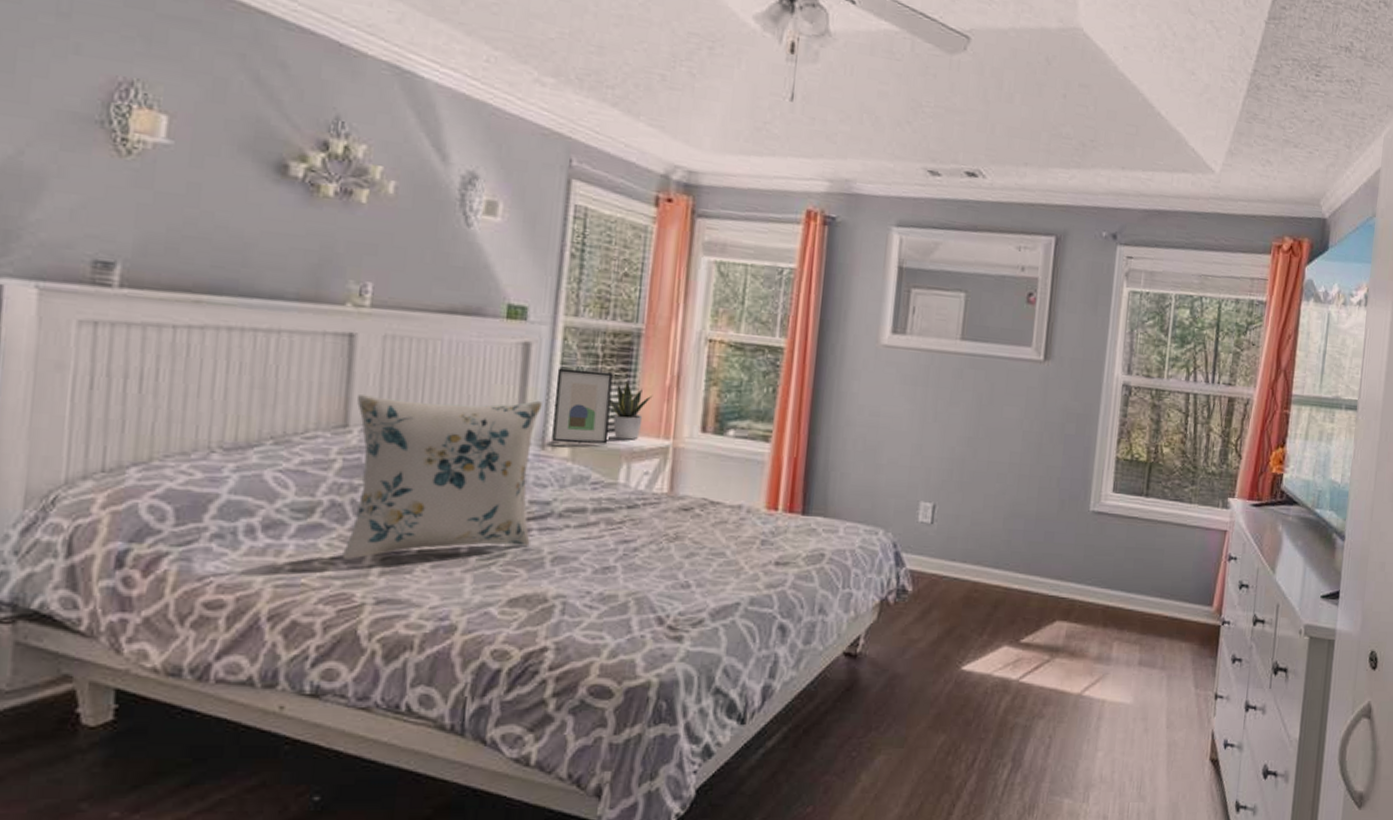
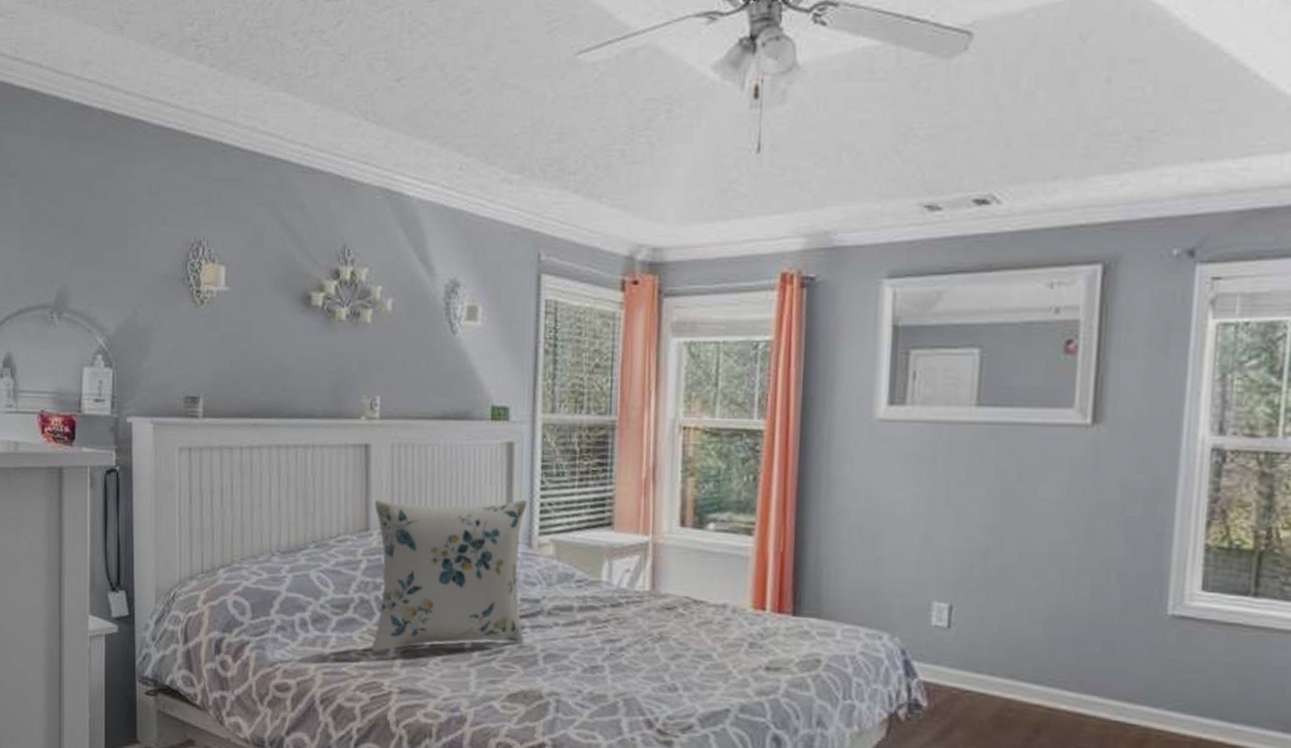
picture frame: present [552,368,615,444] -> none [537,466,592,542]
potted plant: present [609,380,653,440] -> none [588,475,630,537]

